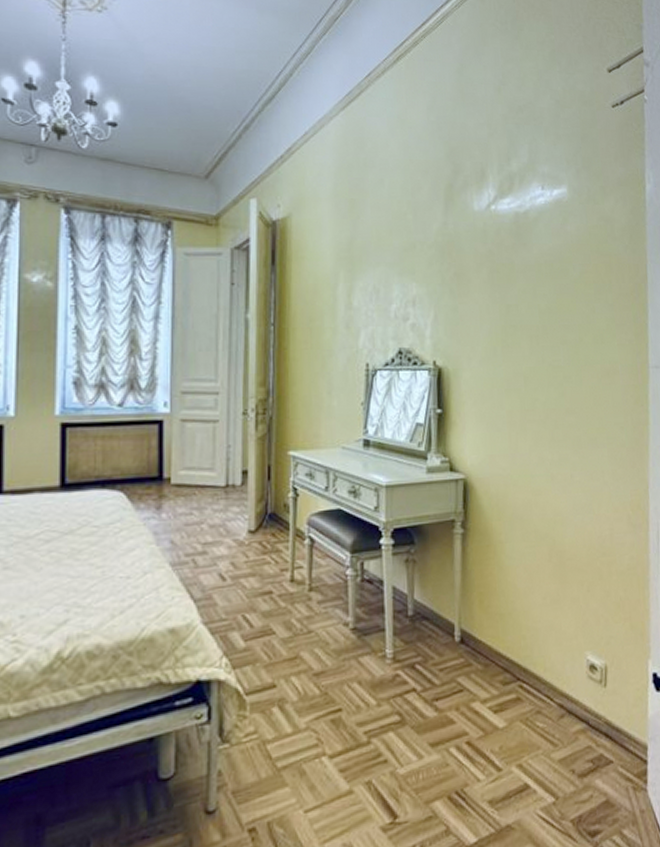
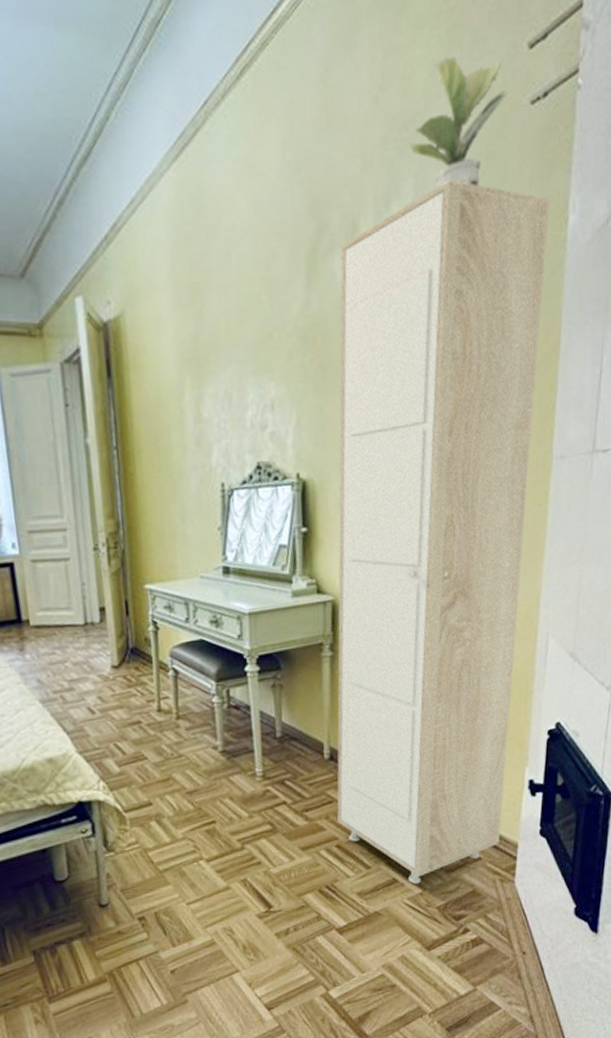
cabinet: none [467,149,631,792] -> present [337,179,549,884]
potted plant: none [524,70,595,157] -> present [409,57,508,189]

